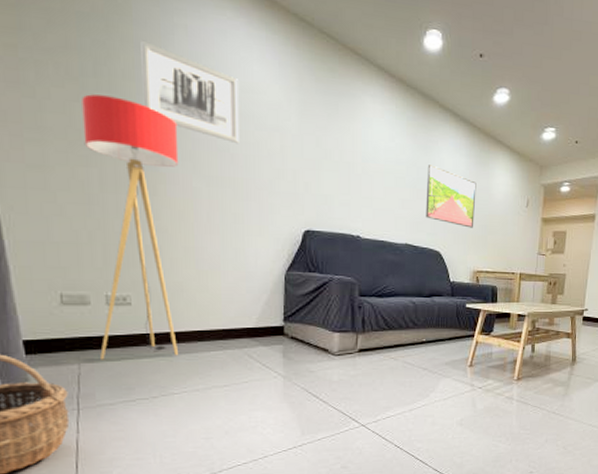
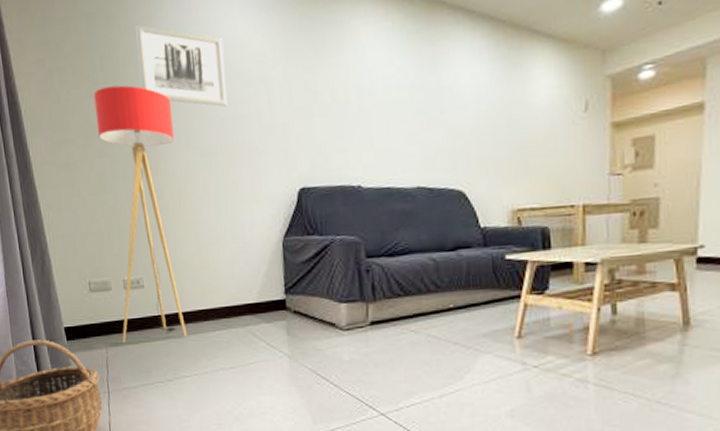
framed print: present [425,165,477,228] -> none [438,82,508,155]

